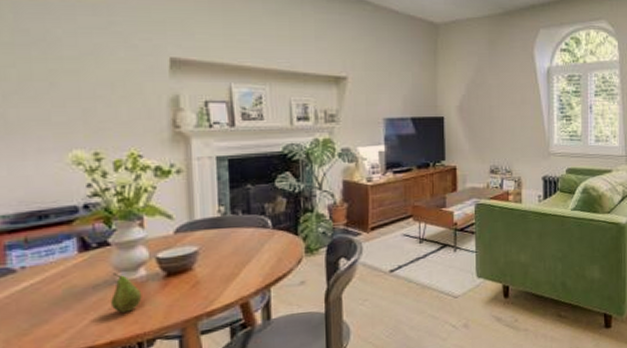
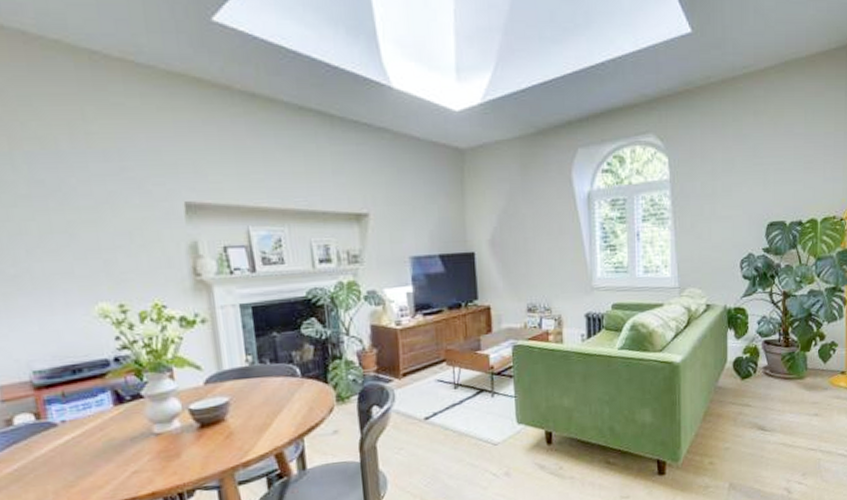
fruit: present [111,273,142,313] -> none [149,425,179,464]

